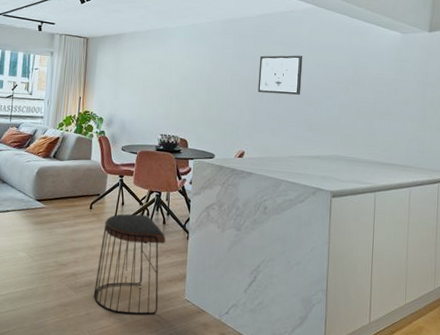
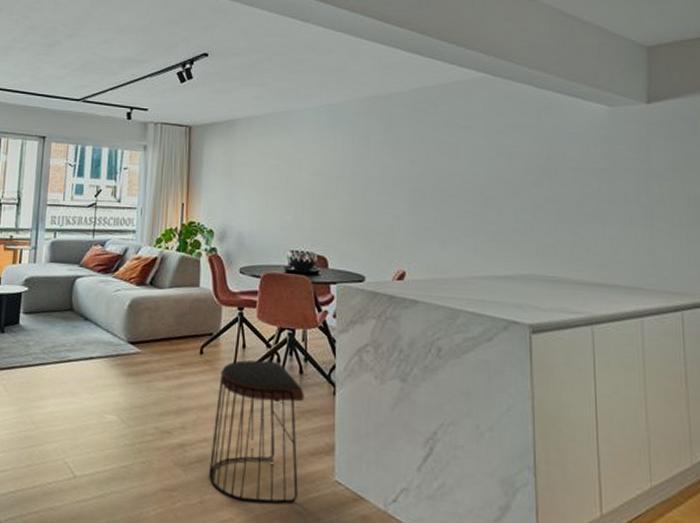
wall art: present [257,55,303,95] -> none [418,139,477,194]

